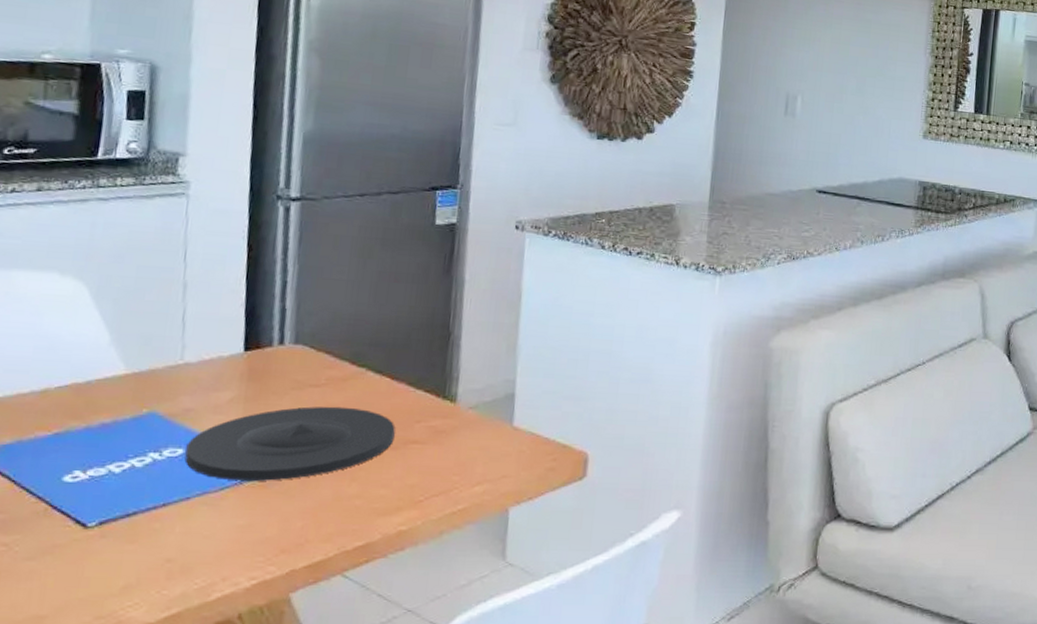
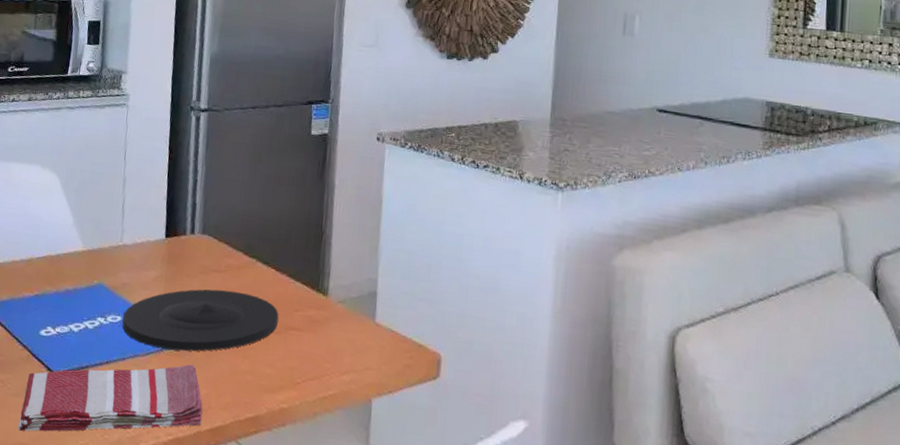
dish towel: none [32,495,298,601] -> present [17,364,203,432]

